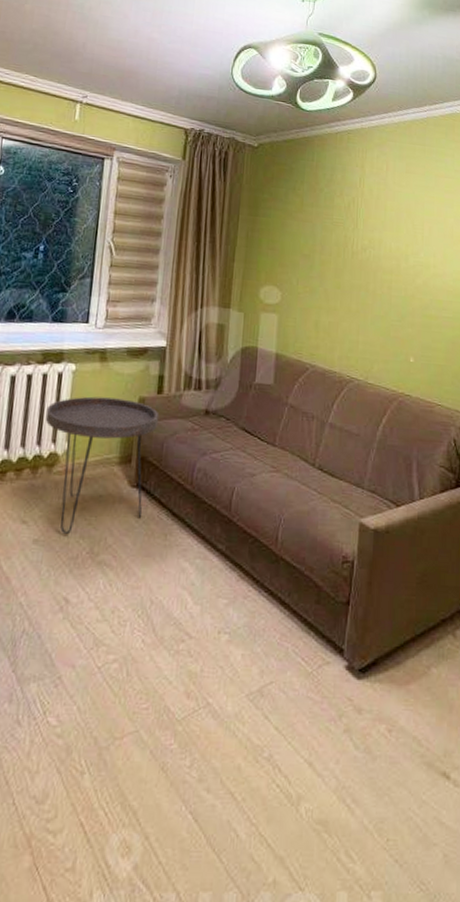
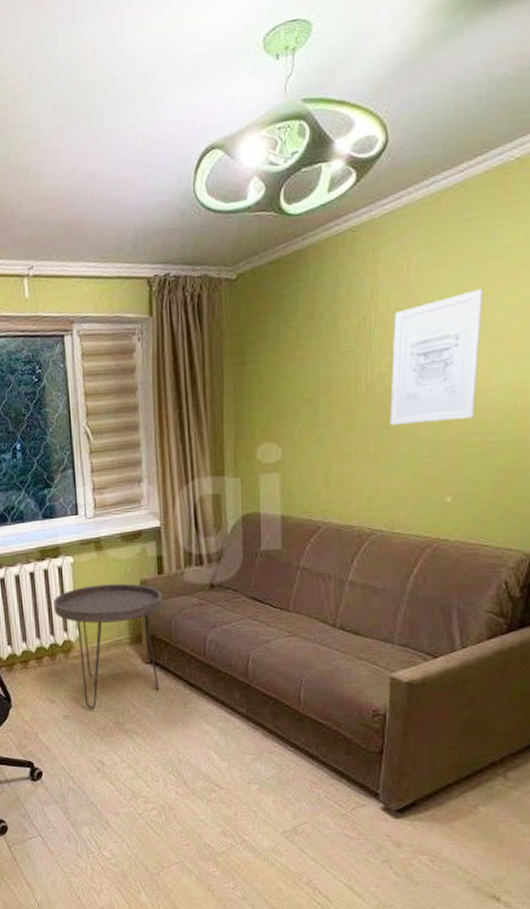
wall art: none [369,196,439,295] -> present [390,289,484,426]

